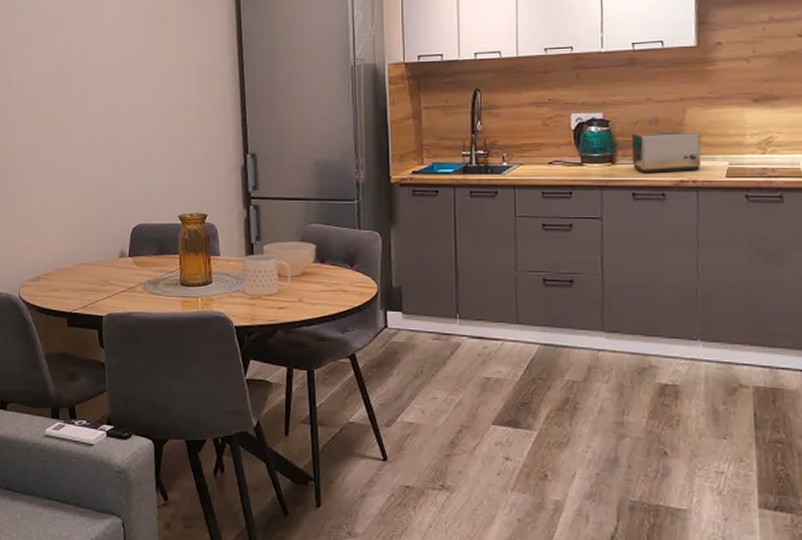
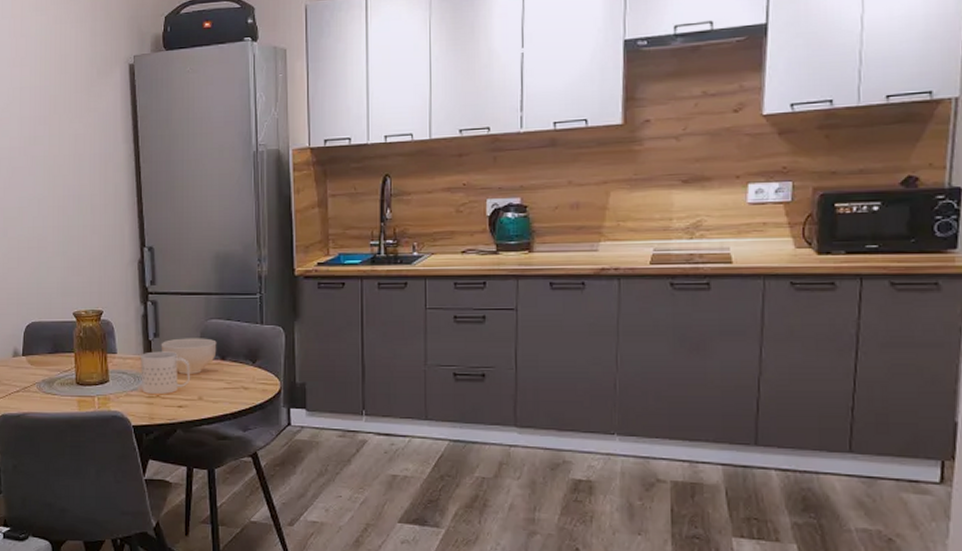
toaster: present [631,129,702,174] -> none [550,213,625,262]

